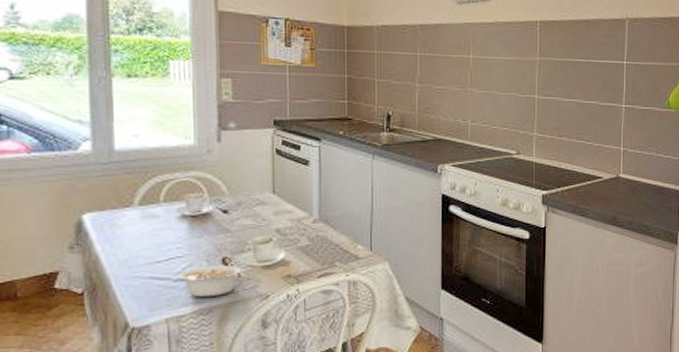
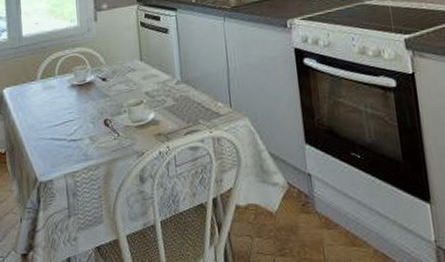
legume: present [179,266,253,298] -> none [72,126,129,155]

